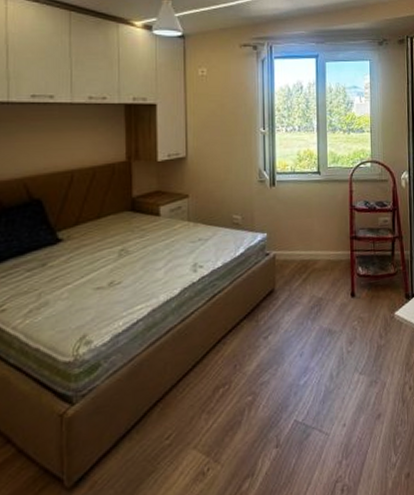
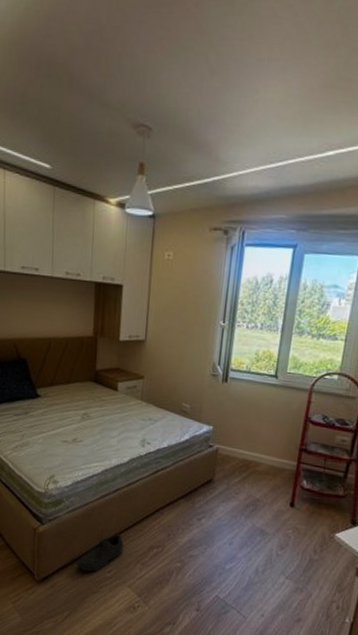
shoe: none [125,384,183,449] -> present [77,528,124,572]

